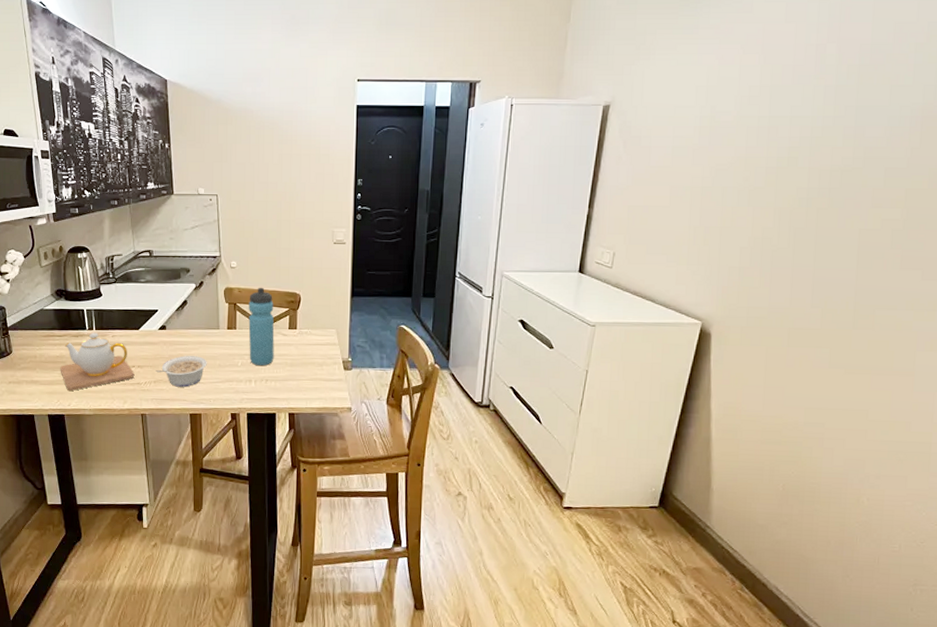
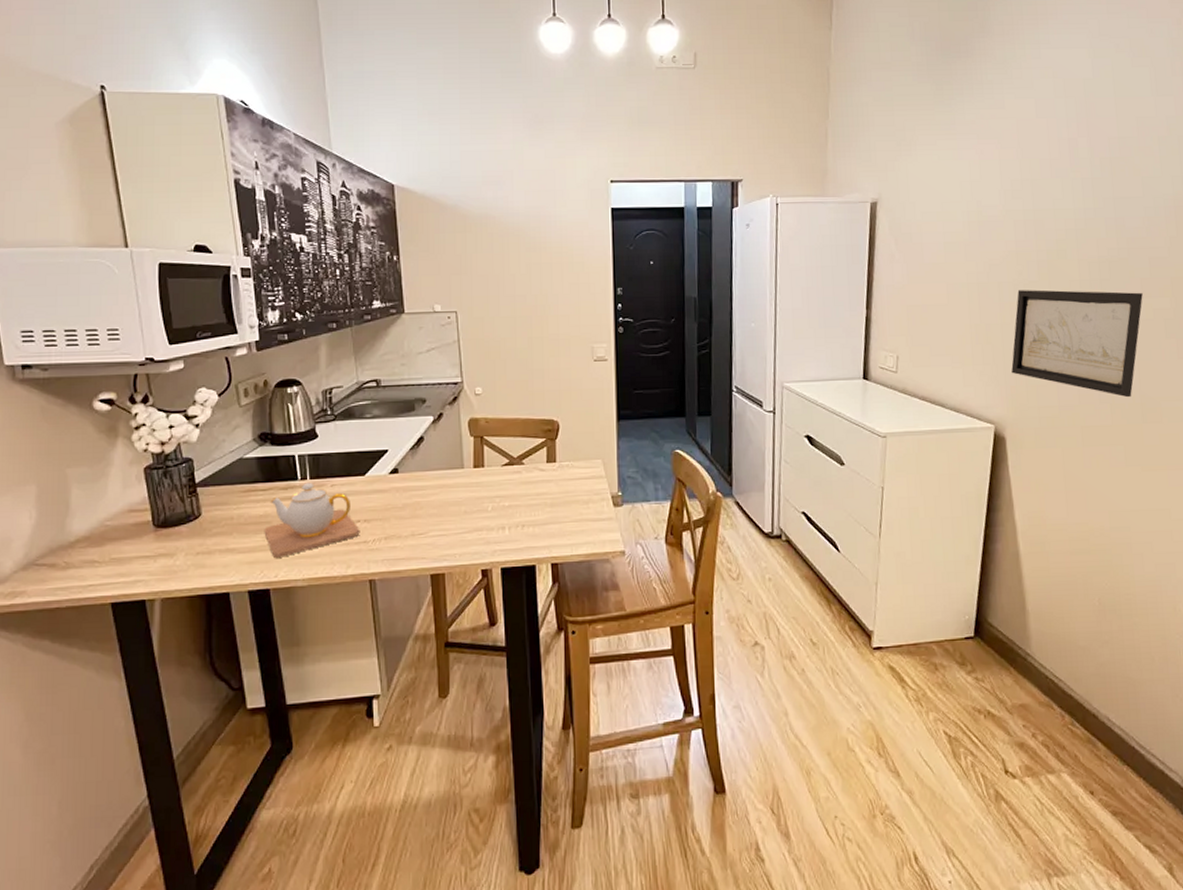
legume: present [156,356,207,387] -> none [387,503,450,543]
water bottle: present [248,287,275,365] -> none [498,415,531,508]
wall art: none [725,195,873,304] -> present [1011,290,1143,398]

